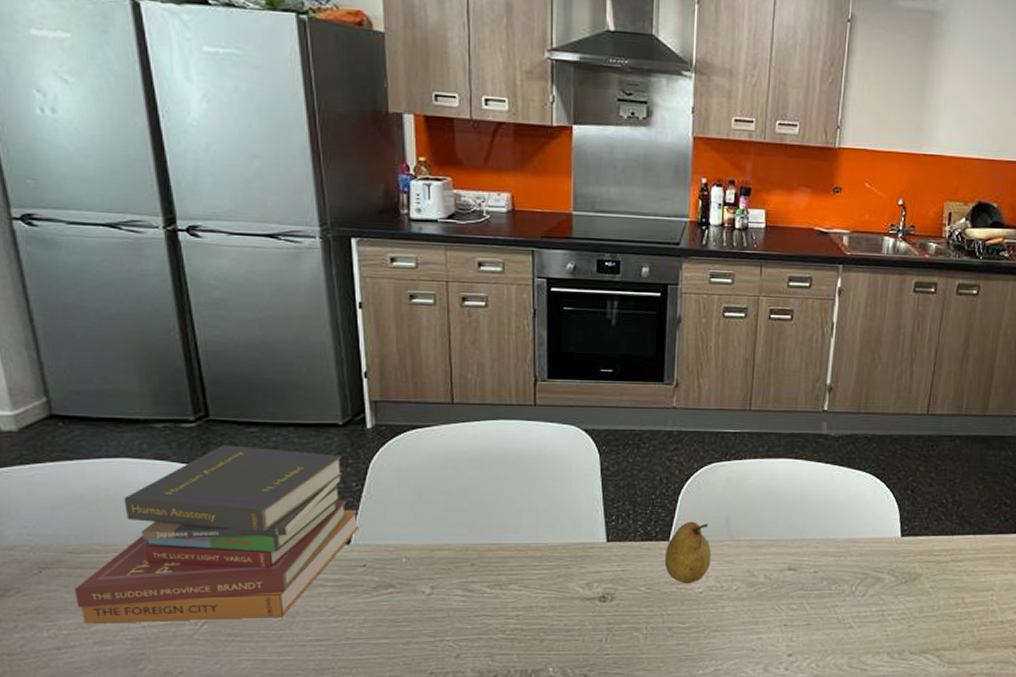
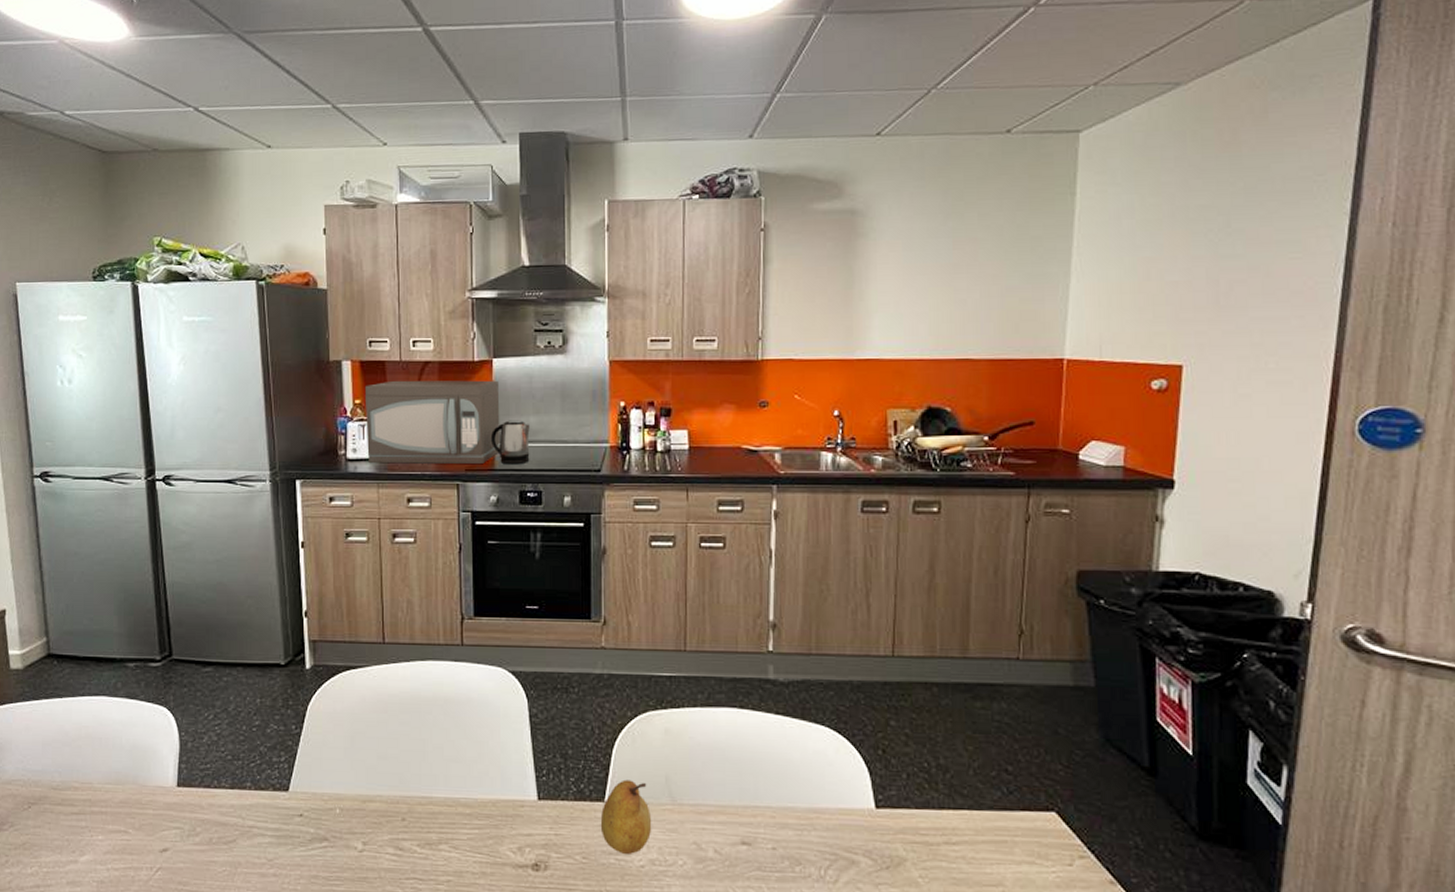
books: present [74,445,360,624] -> none [54,684,298,867]
microwave: none [430,139,579,232] -> present [364,380,500,465]
kettle: none [568,189,610,234] -> present [490,420,530,465]

